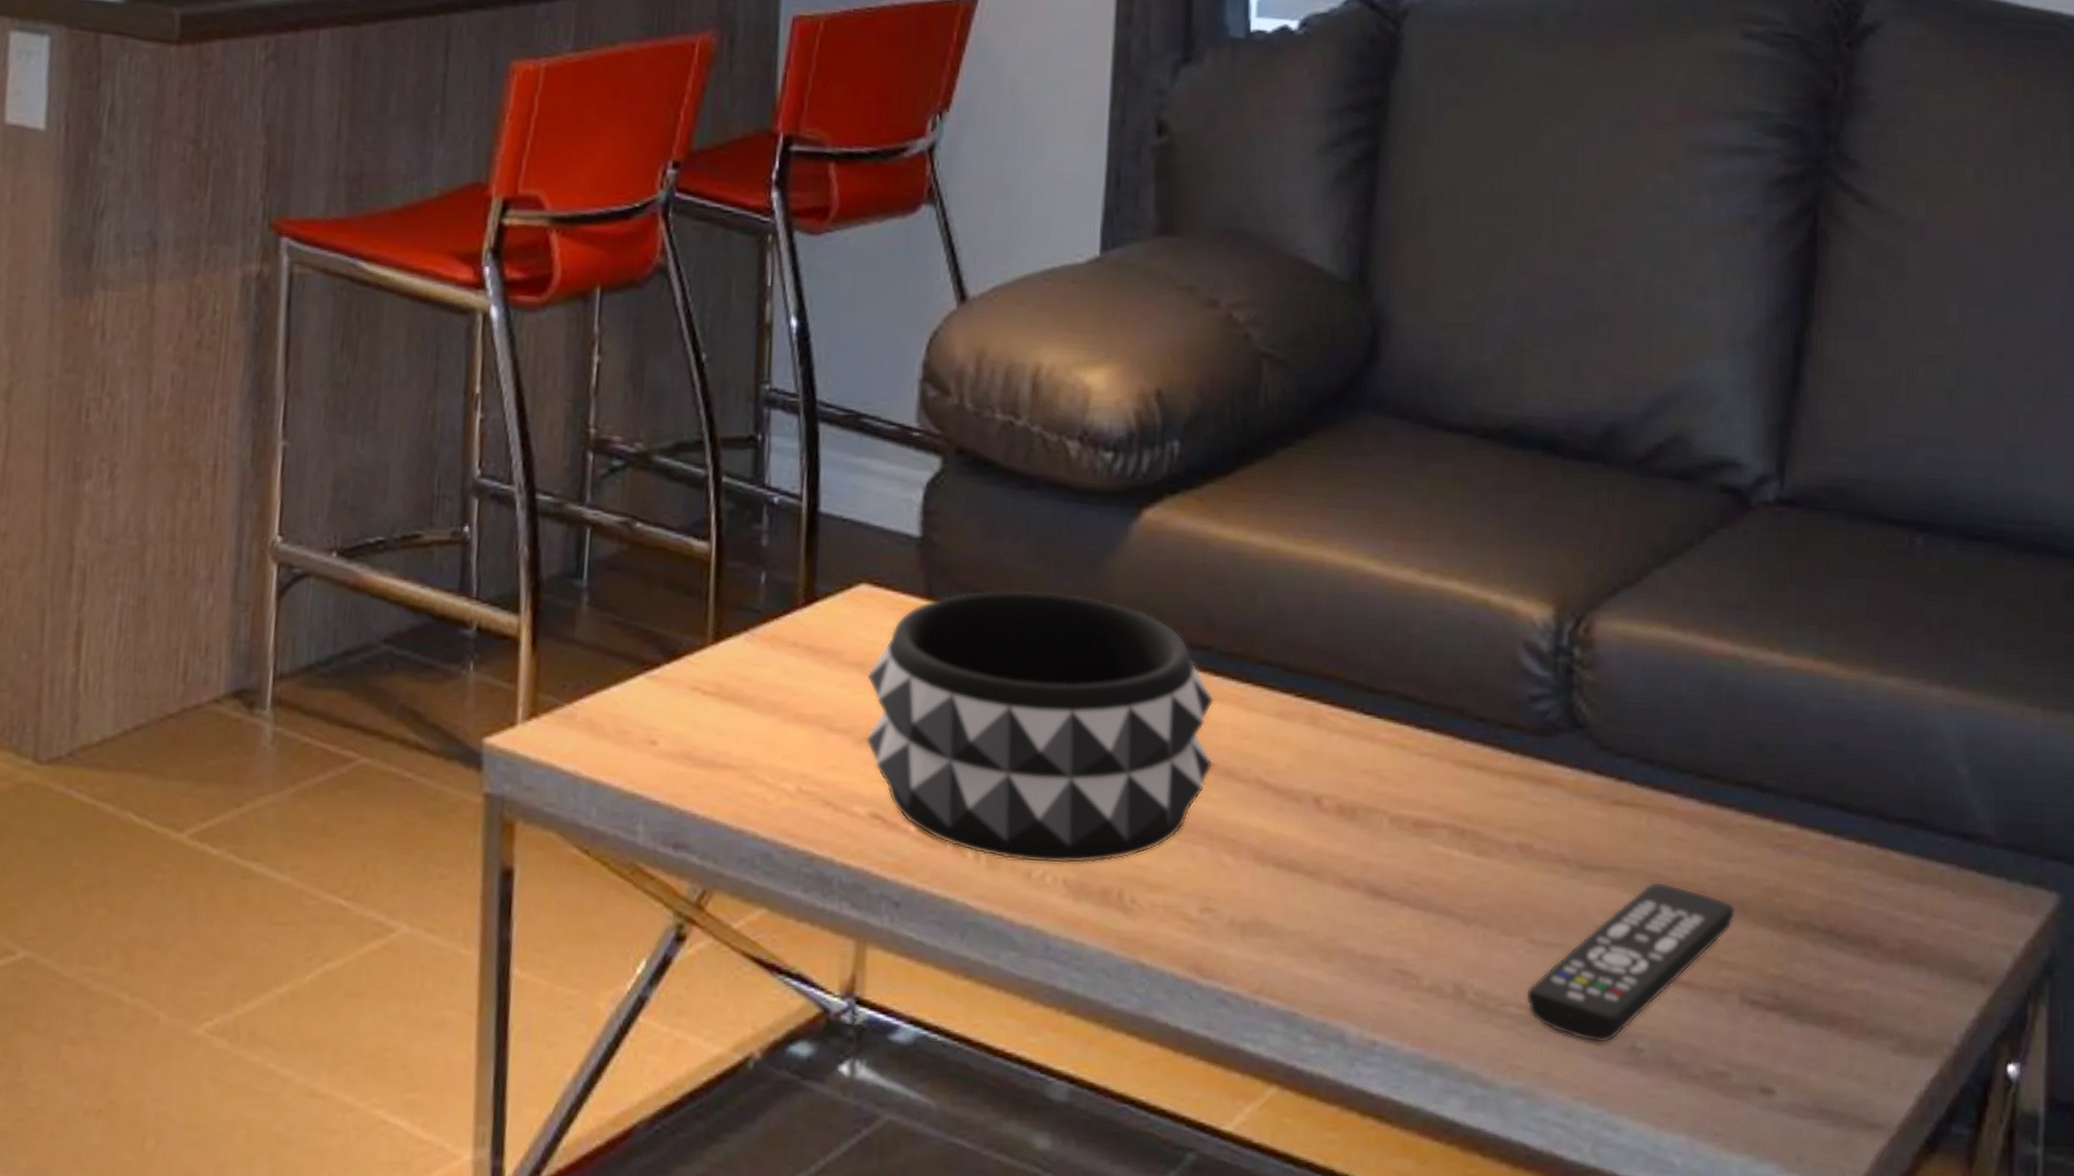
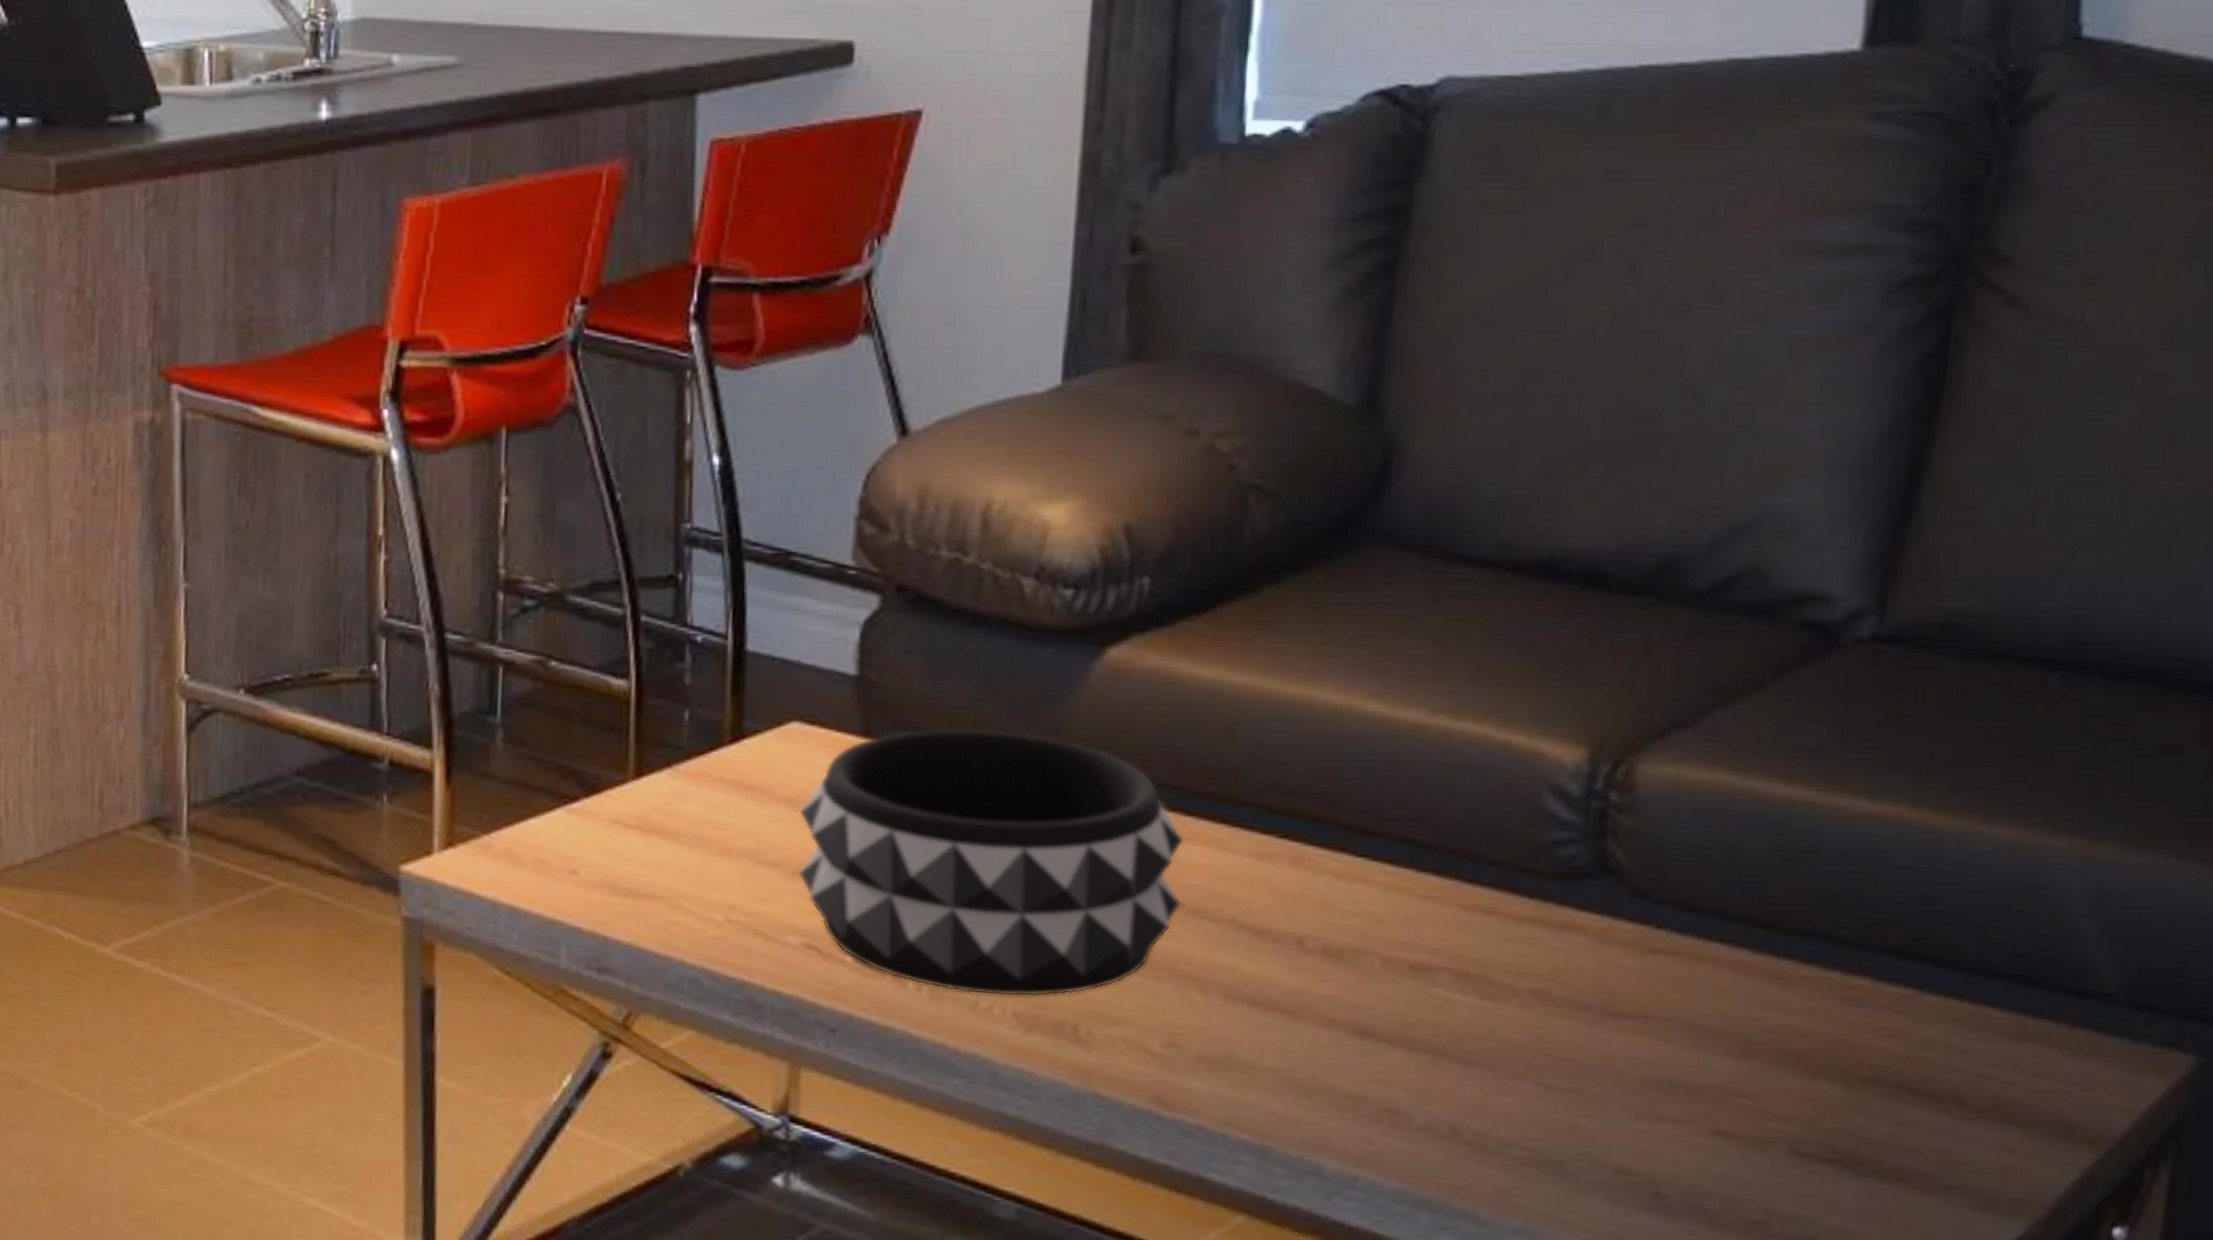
remote control: present [1525,881,1736,1043] -> none [1532,1030,1790,1188]

